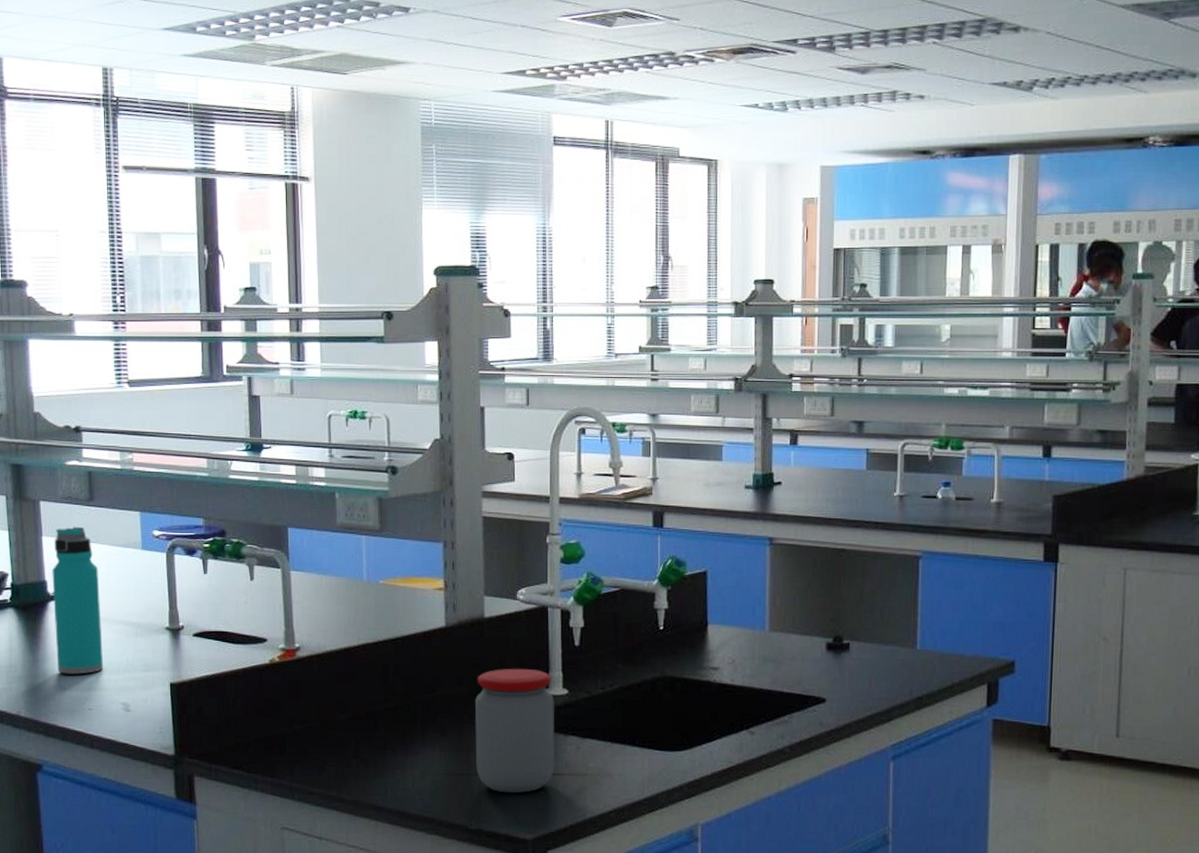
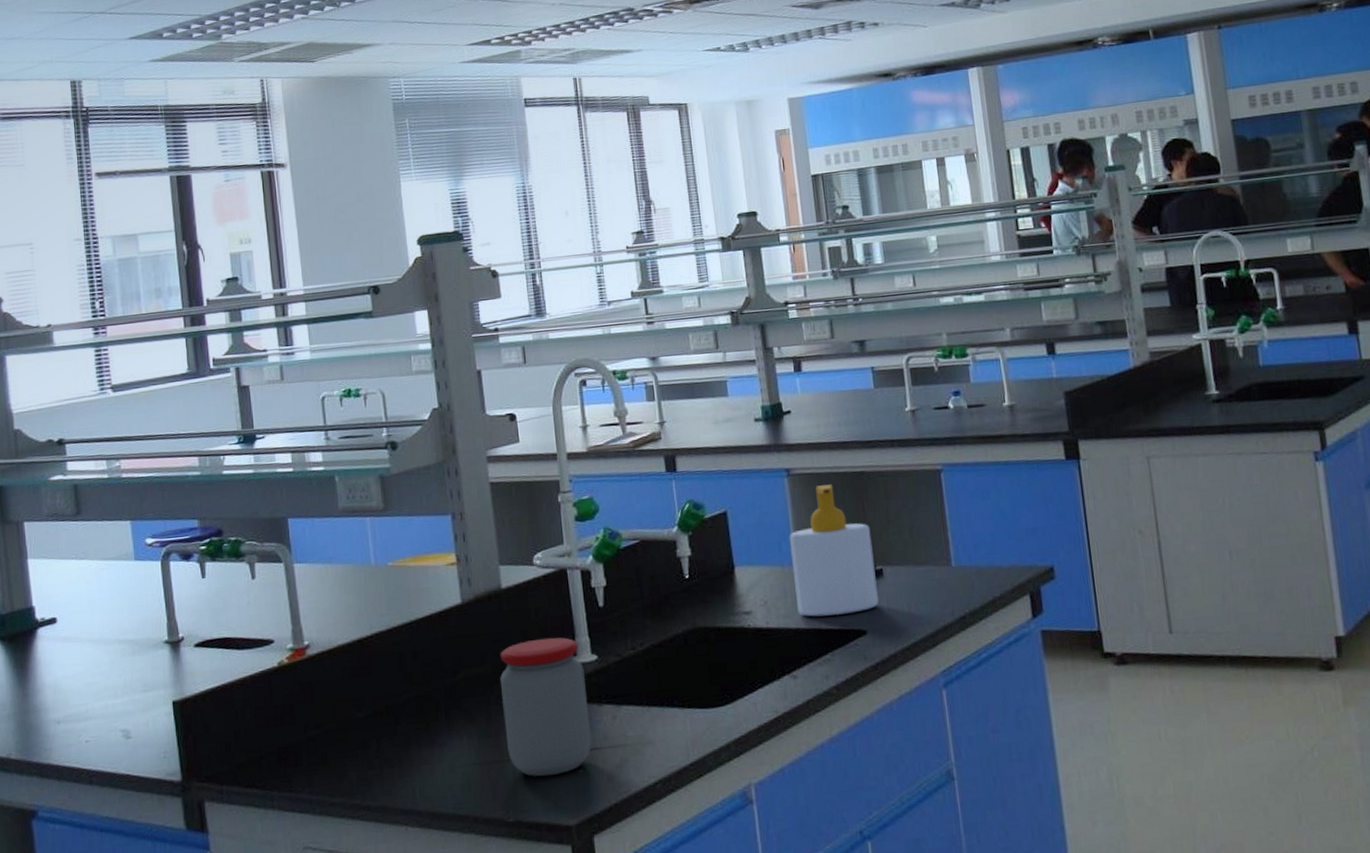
water bottle: present [52,526,104,675] -> none [39,544,100,706]
soap bottle: none [763,557,843,681] -> present [789,484,879,617]

